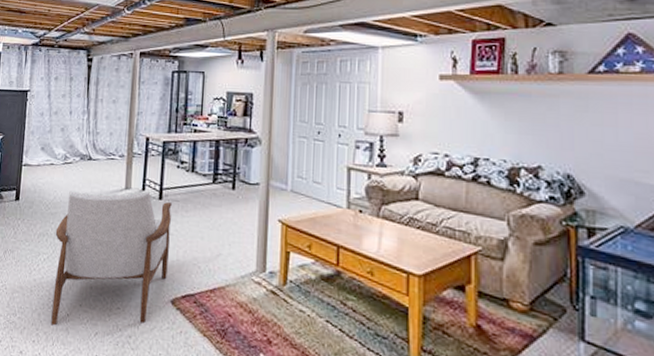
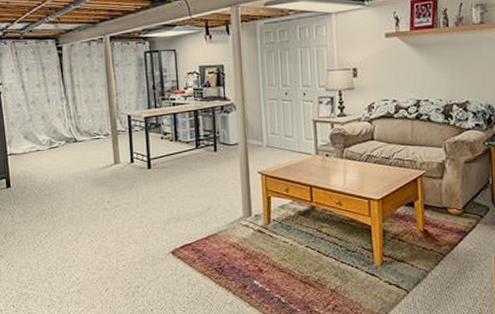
armchair: present [51,191,172,326] -> none [52,163,165,290]

